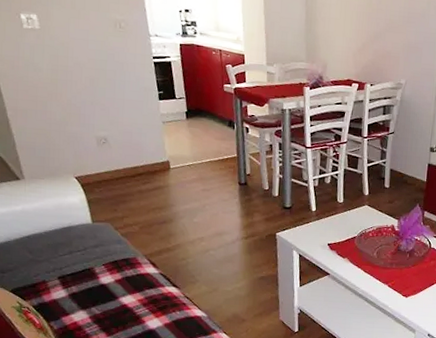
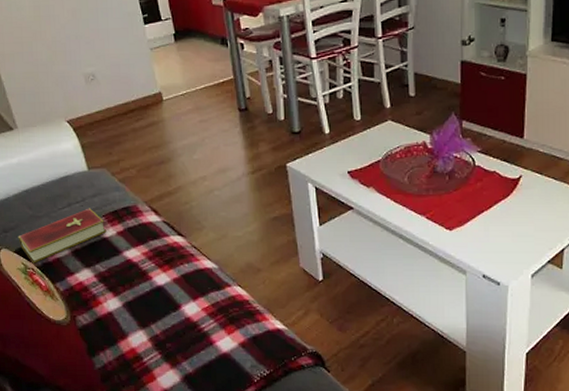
hardcover book: none [15,257,106,303] -> present [18,208,107,264]

